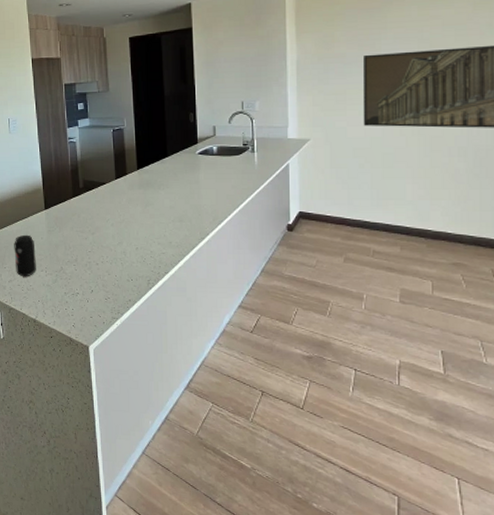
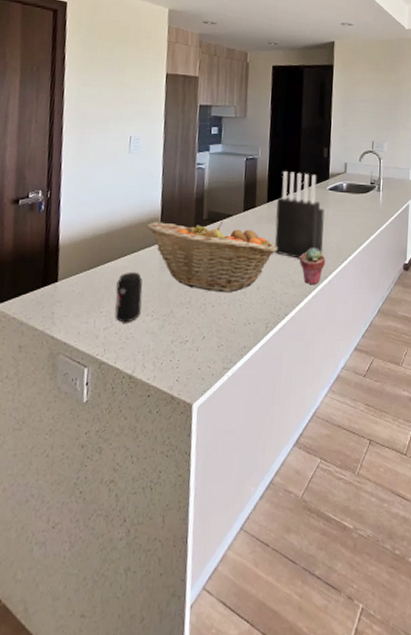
fruit basket: none [31,188,152,253] -> present [146,220,278,293]
knife block: none [146,139,198,221] -> present [275,171,325,259]
potted succulent: none [175,210,201,246] -> present [300,248,325,285]

